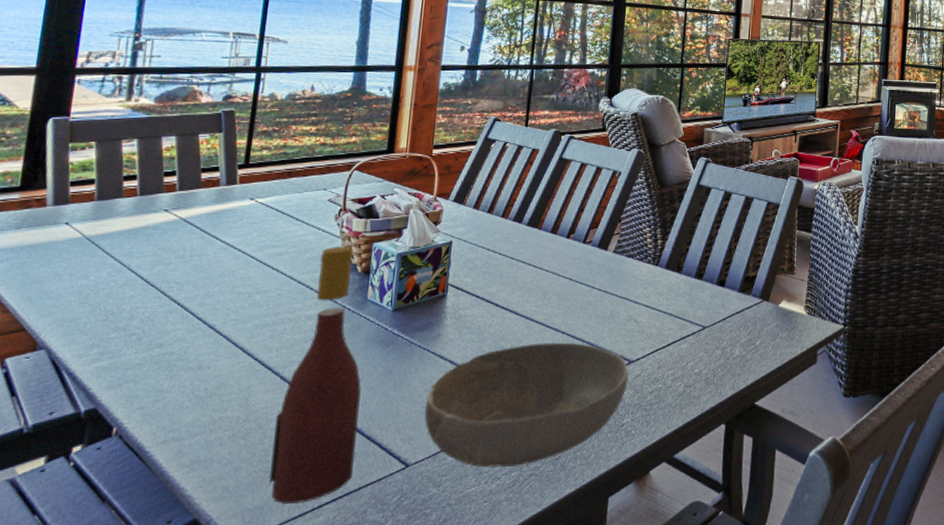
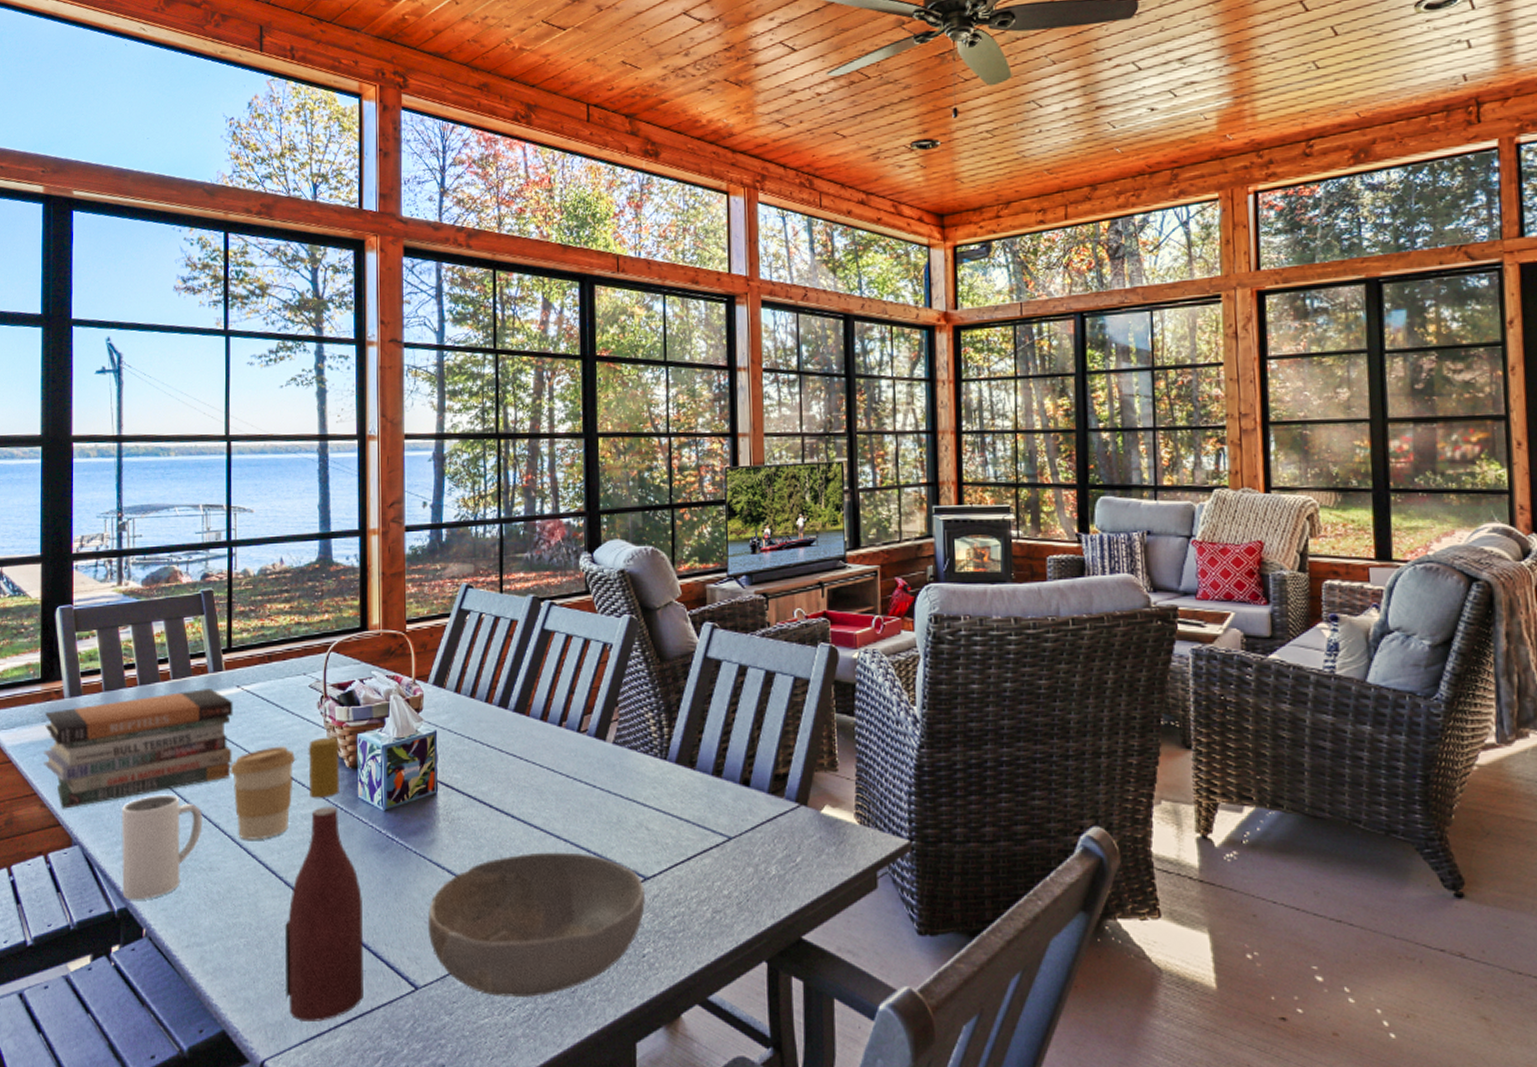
book stack: none [12,200,245,314] -> present [43,689,233,809]
mug: none [92,299,197,401] -> present [122,794,202,900]
coffee cup: none [233,254,306,340] -> present [230,746,296,840]

